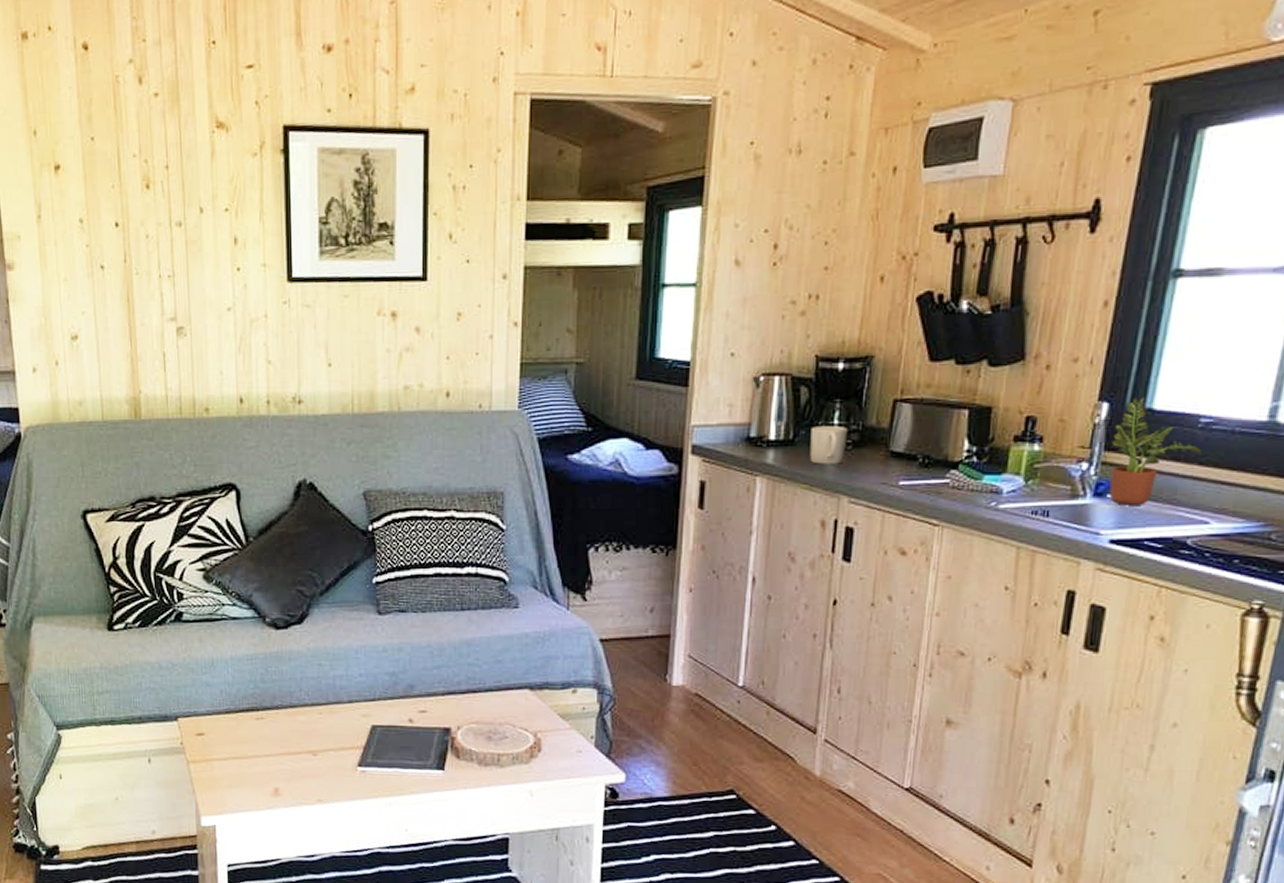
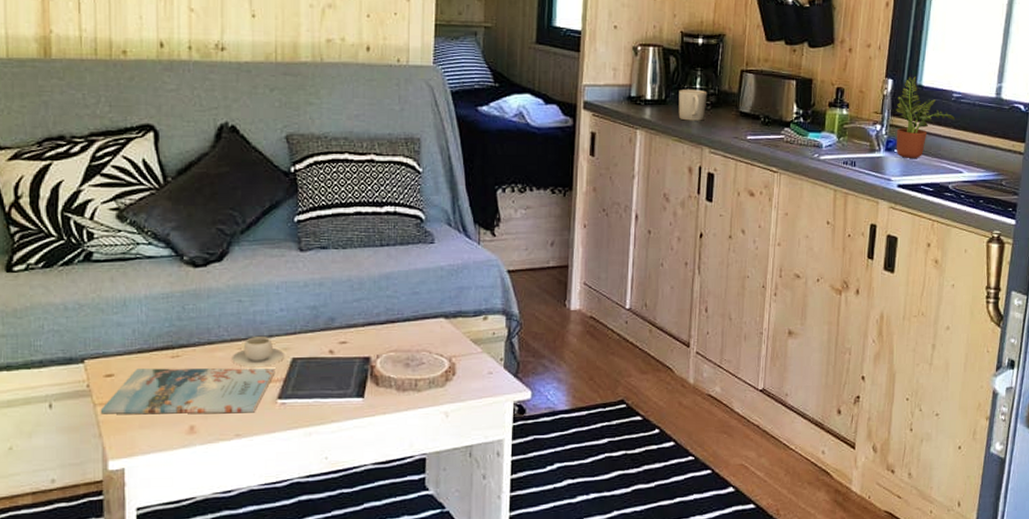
magazine: none [193,729,355,779] -> present [100,367,276,414]
teacup: none [313,702,365,732] -> present [232,337,285,367]

